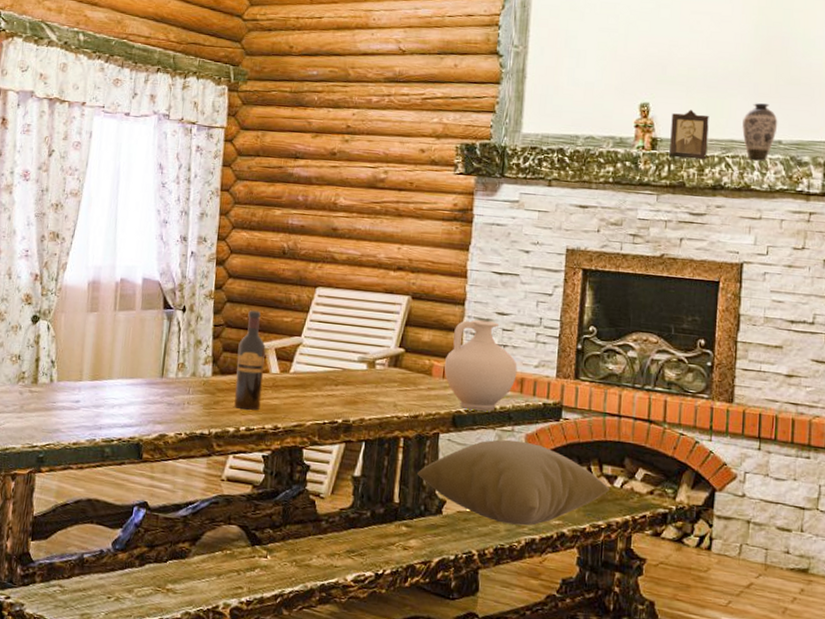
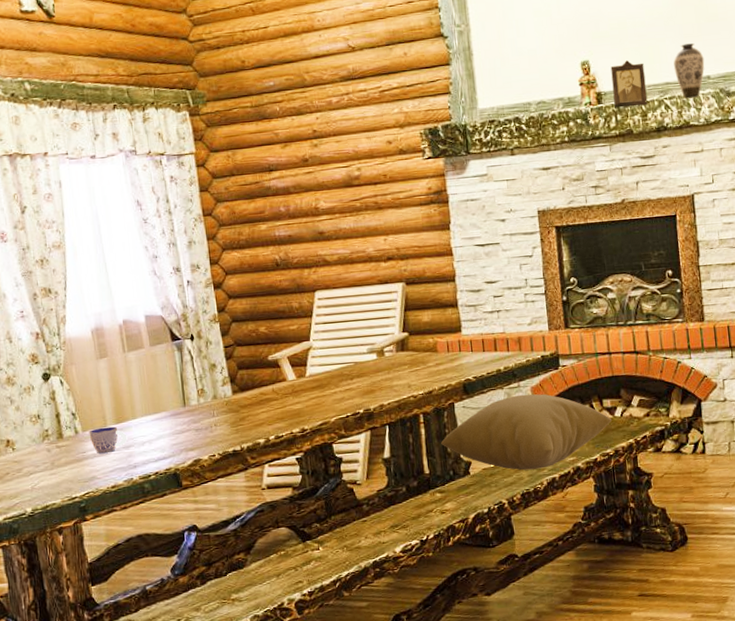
cup: none [63,380,99,408] -> present [89,426,128,453]
wine bottle: present [234,309,266,410] -> none [252,324,285,420]
ceramic jug: present [444,319,517,412] -> none [446,290,514,376]

